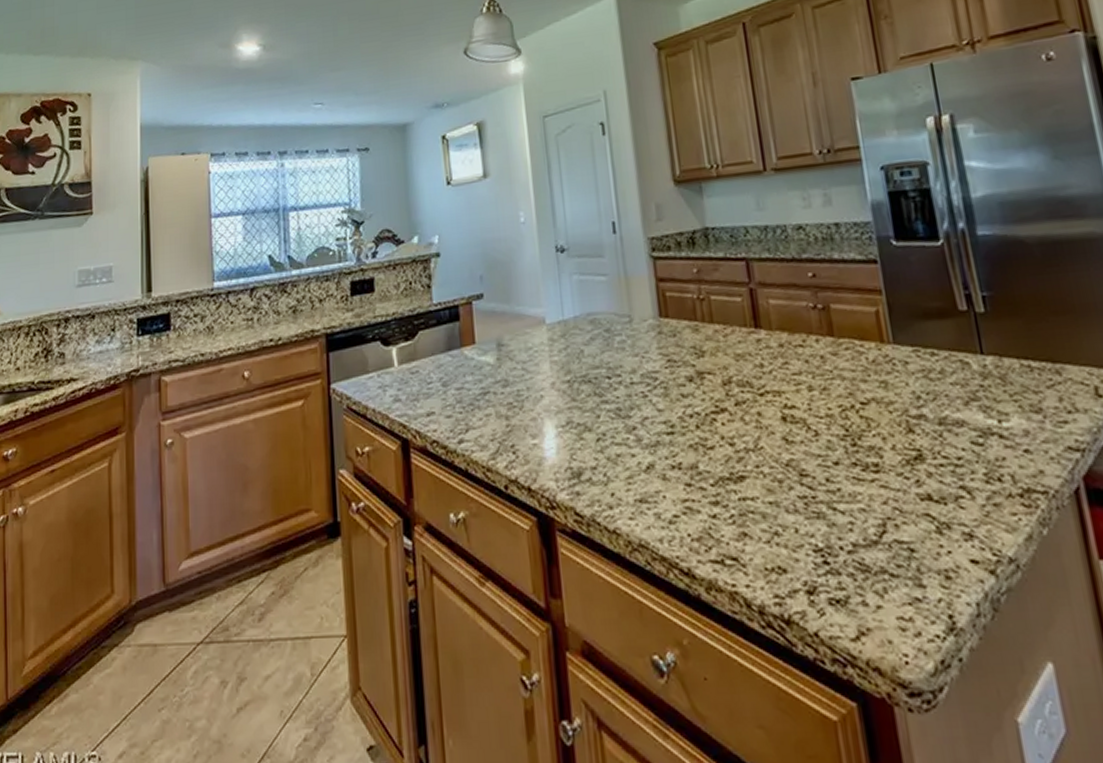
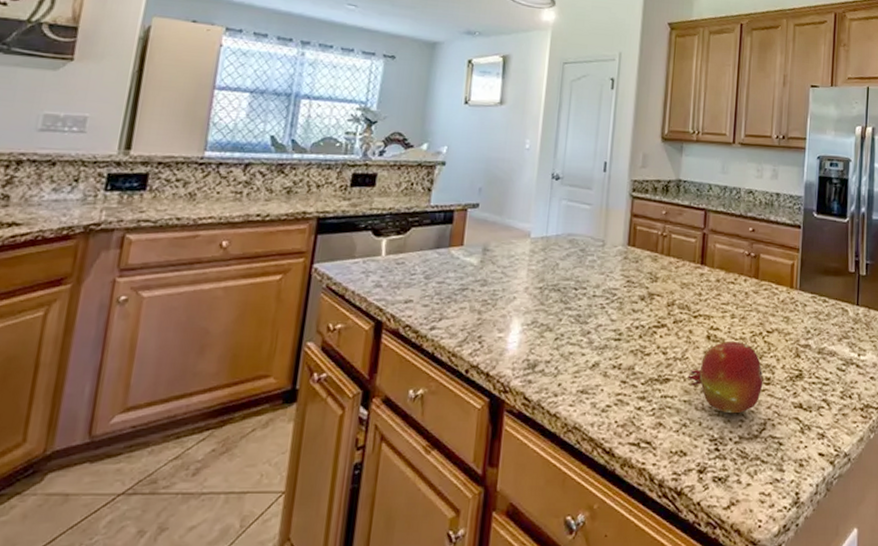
fruit: none [767,420,871,515] -> present [687,341,763,414]

